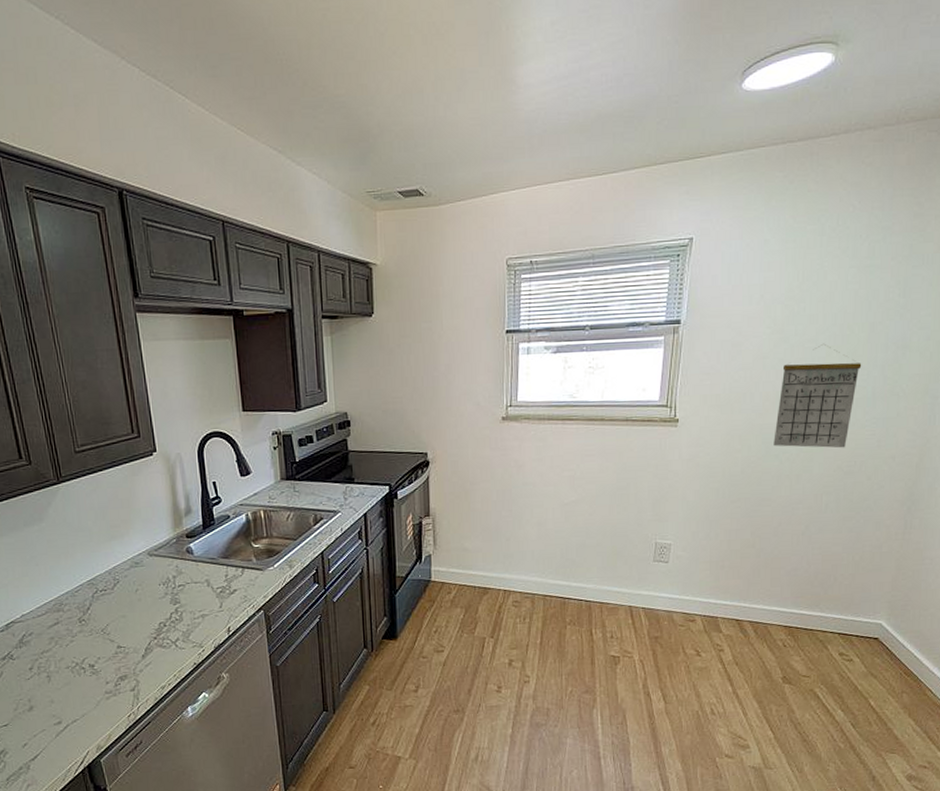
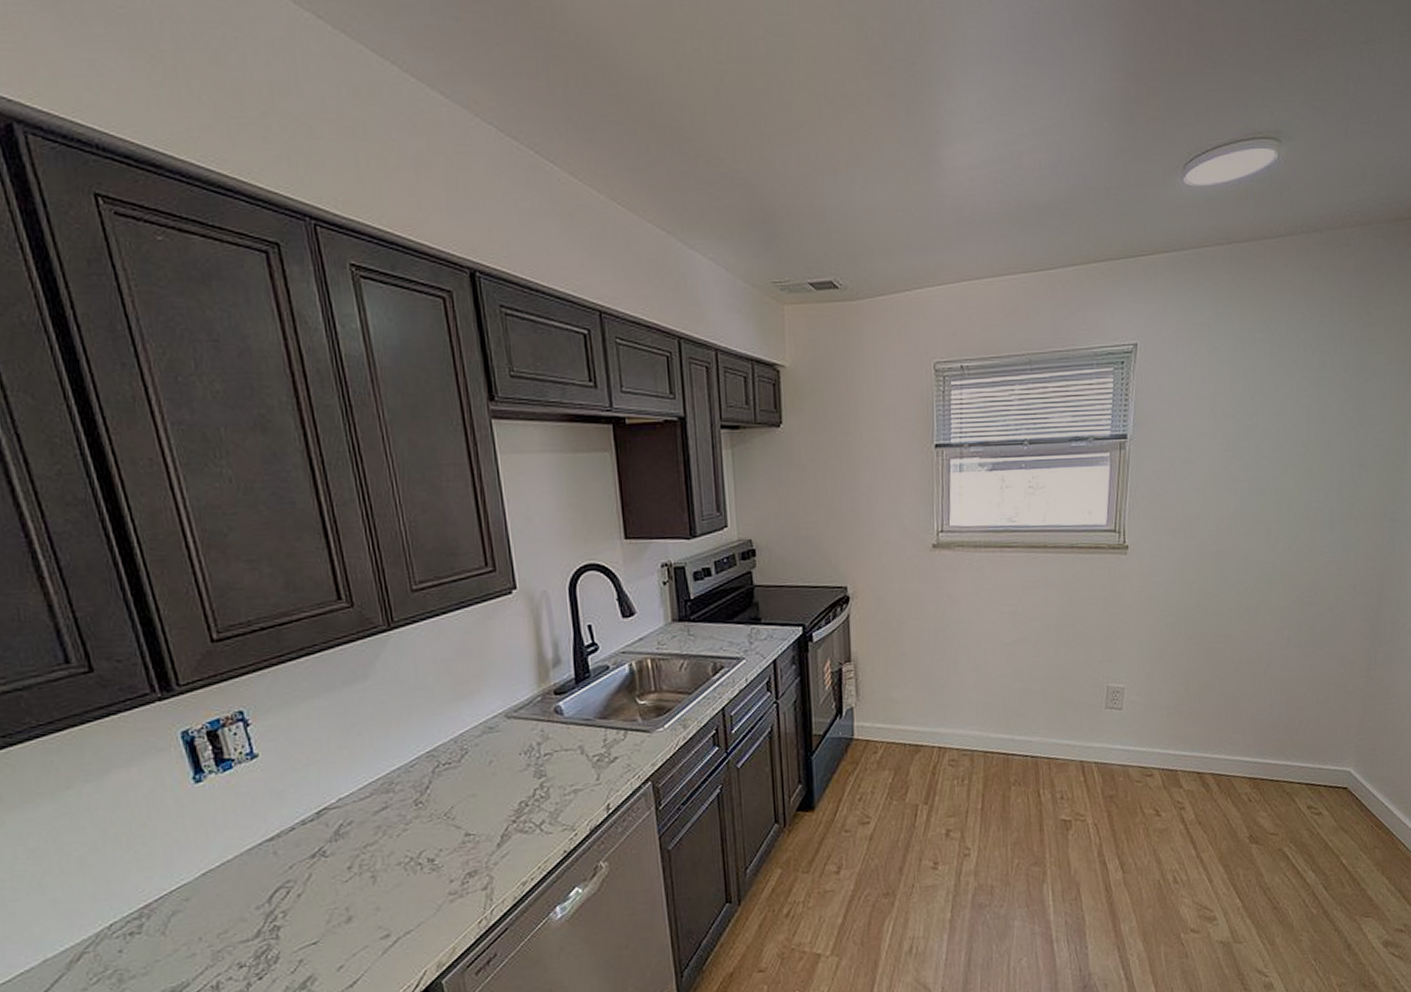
calendar: present [773,343,862,448] -> none [1230,461,1318,577]

